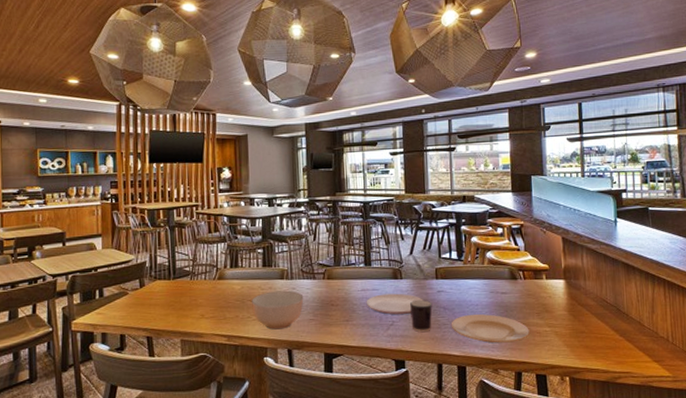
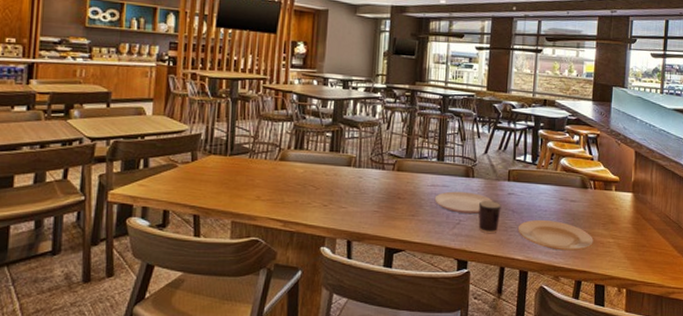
bowl: present [252,290,304,330] -> none [313,178,370,219]

